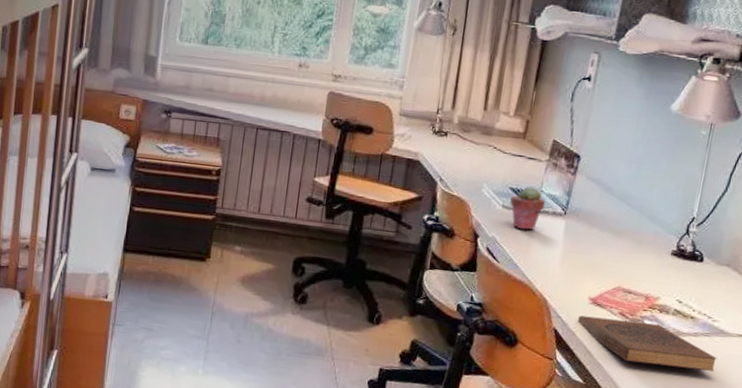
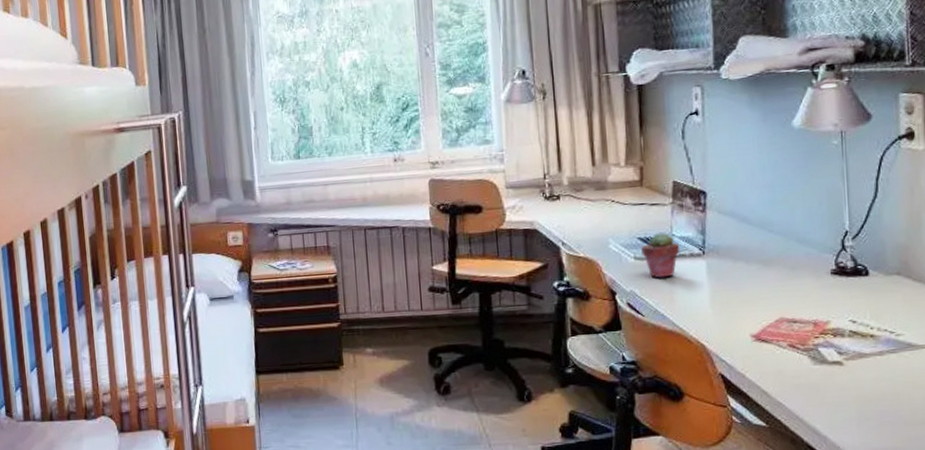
book: present [578,315,718,371] -> none [744,350,913,395]

